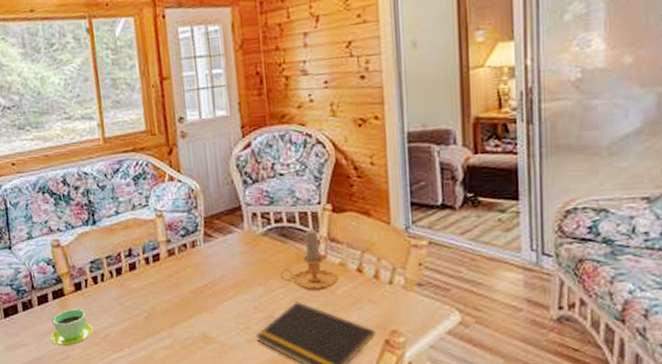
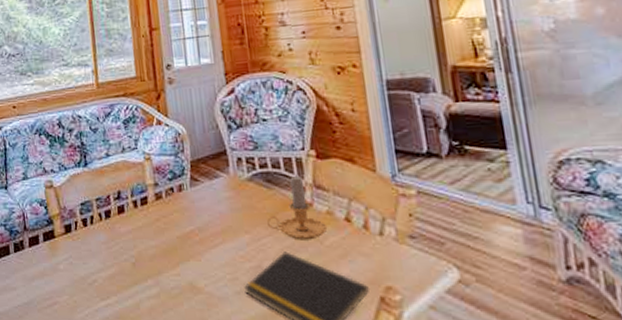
cup: present [50,309,94,346] -> none [38,252,81,291]

